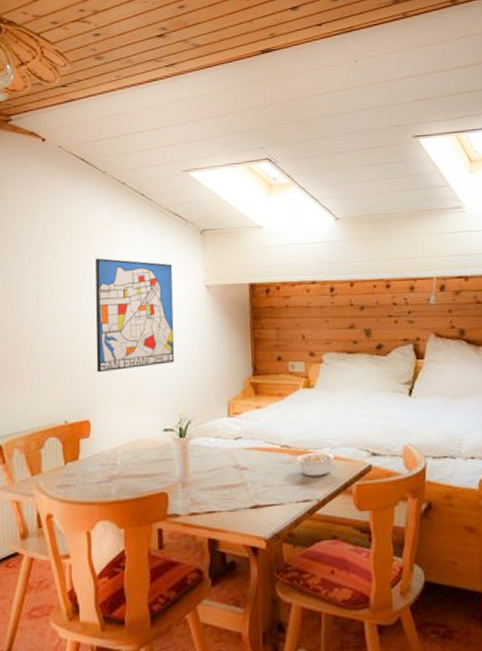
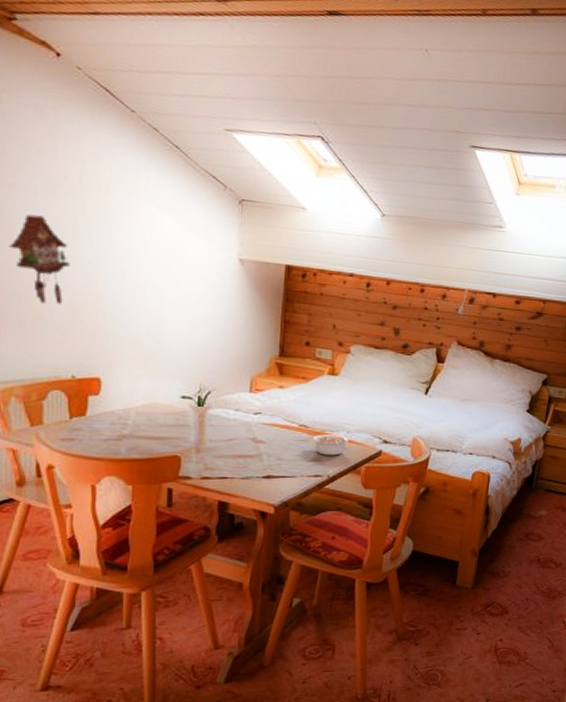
cuckoo clock: none [9,276,60,356] -> present [8,214,71,305]
wall art: present [95,258,175,373] -> none [111,207,204,333]

